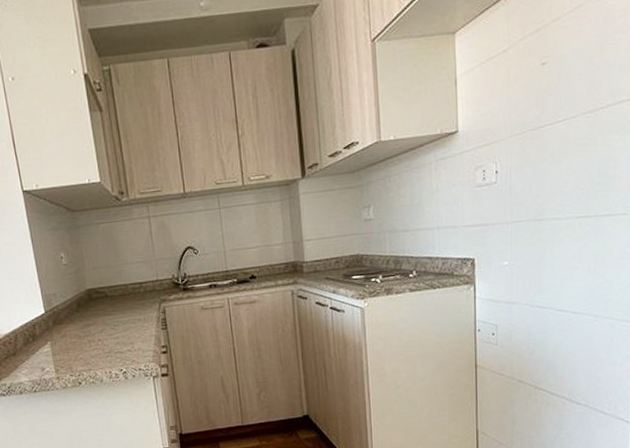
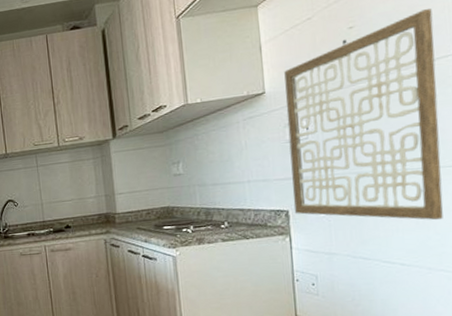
wall art: none [477,48,619,269] -> present [284,9,443,221]

